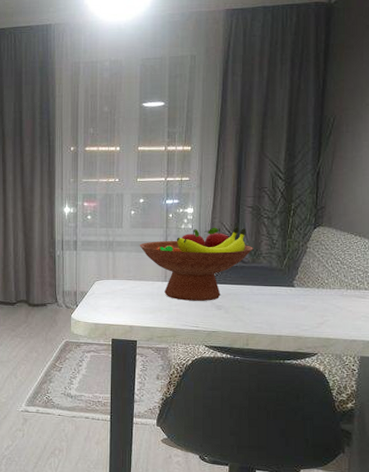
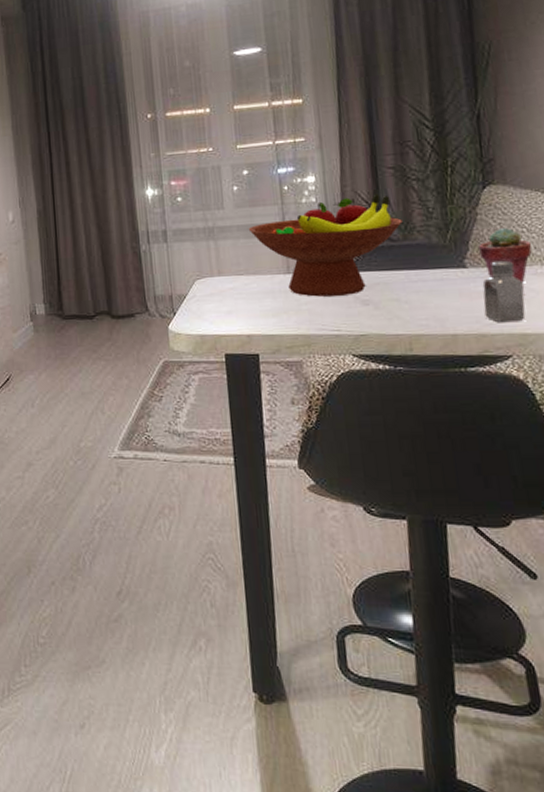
saltshaker: none [302,283,332,329] -> present [483,260,526,323]
potted succulent: none [305,259,342,302] -> present [479,227,532,284]

